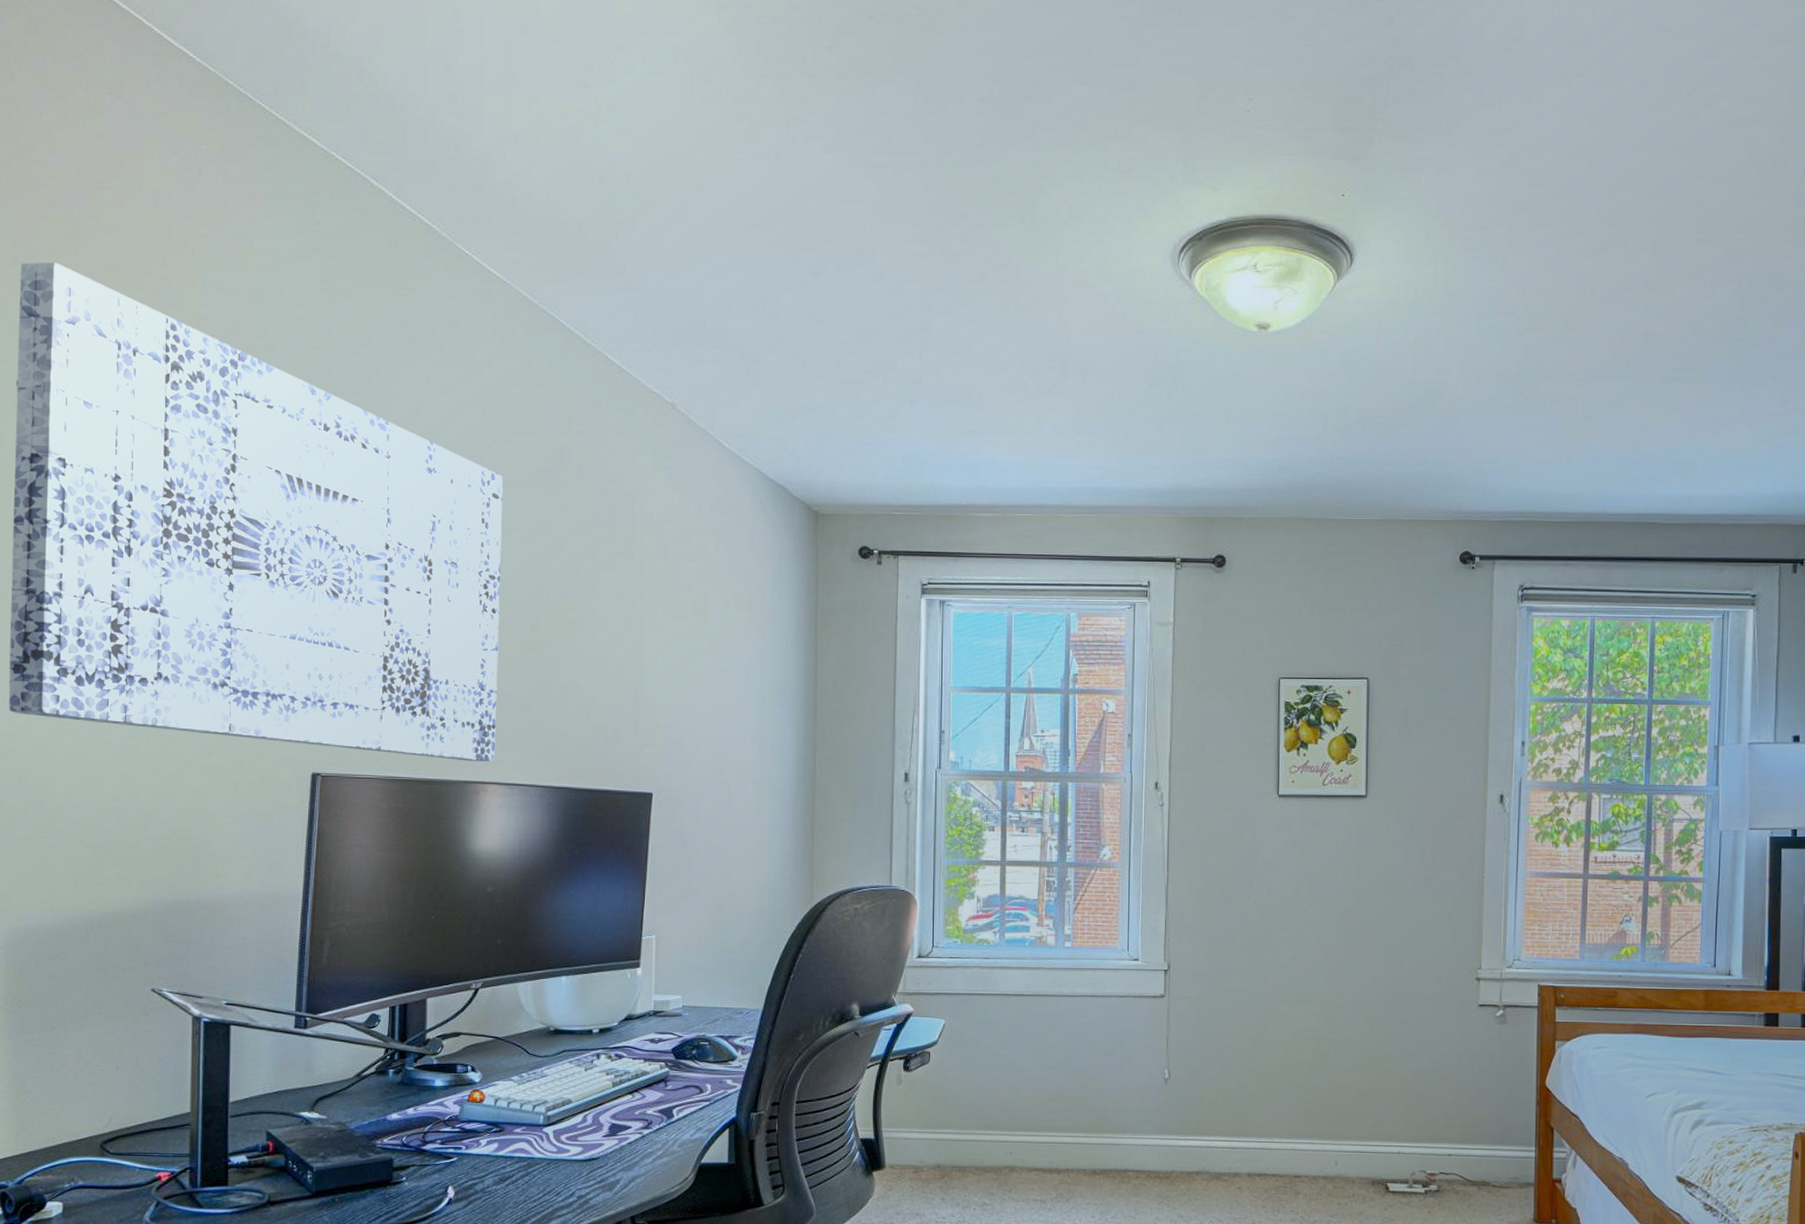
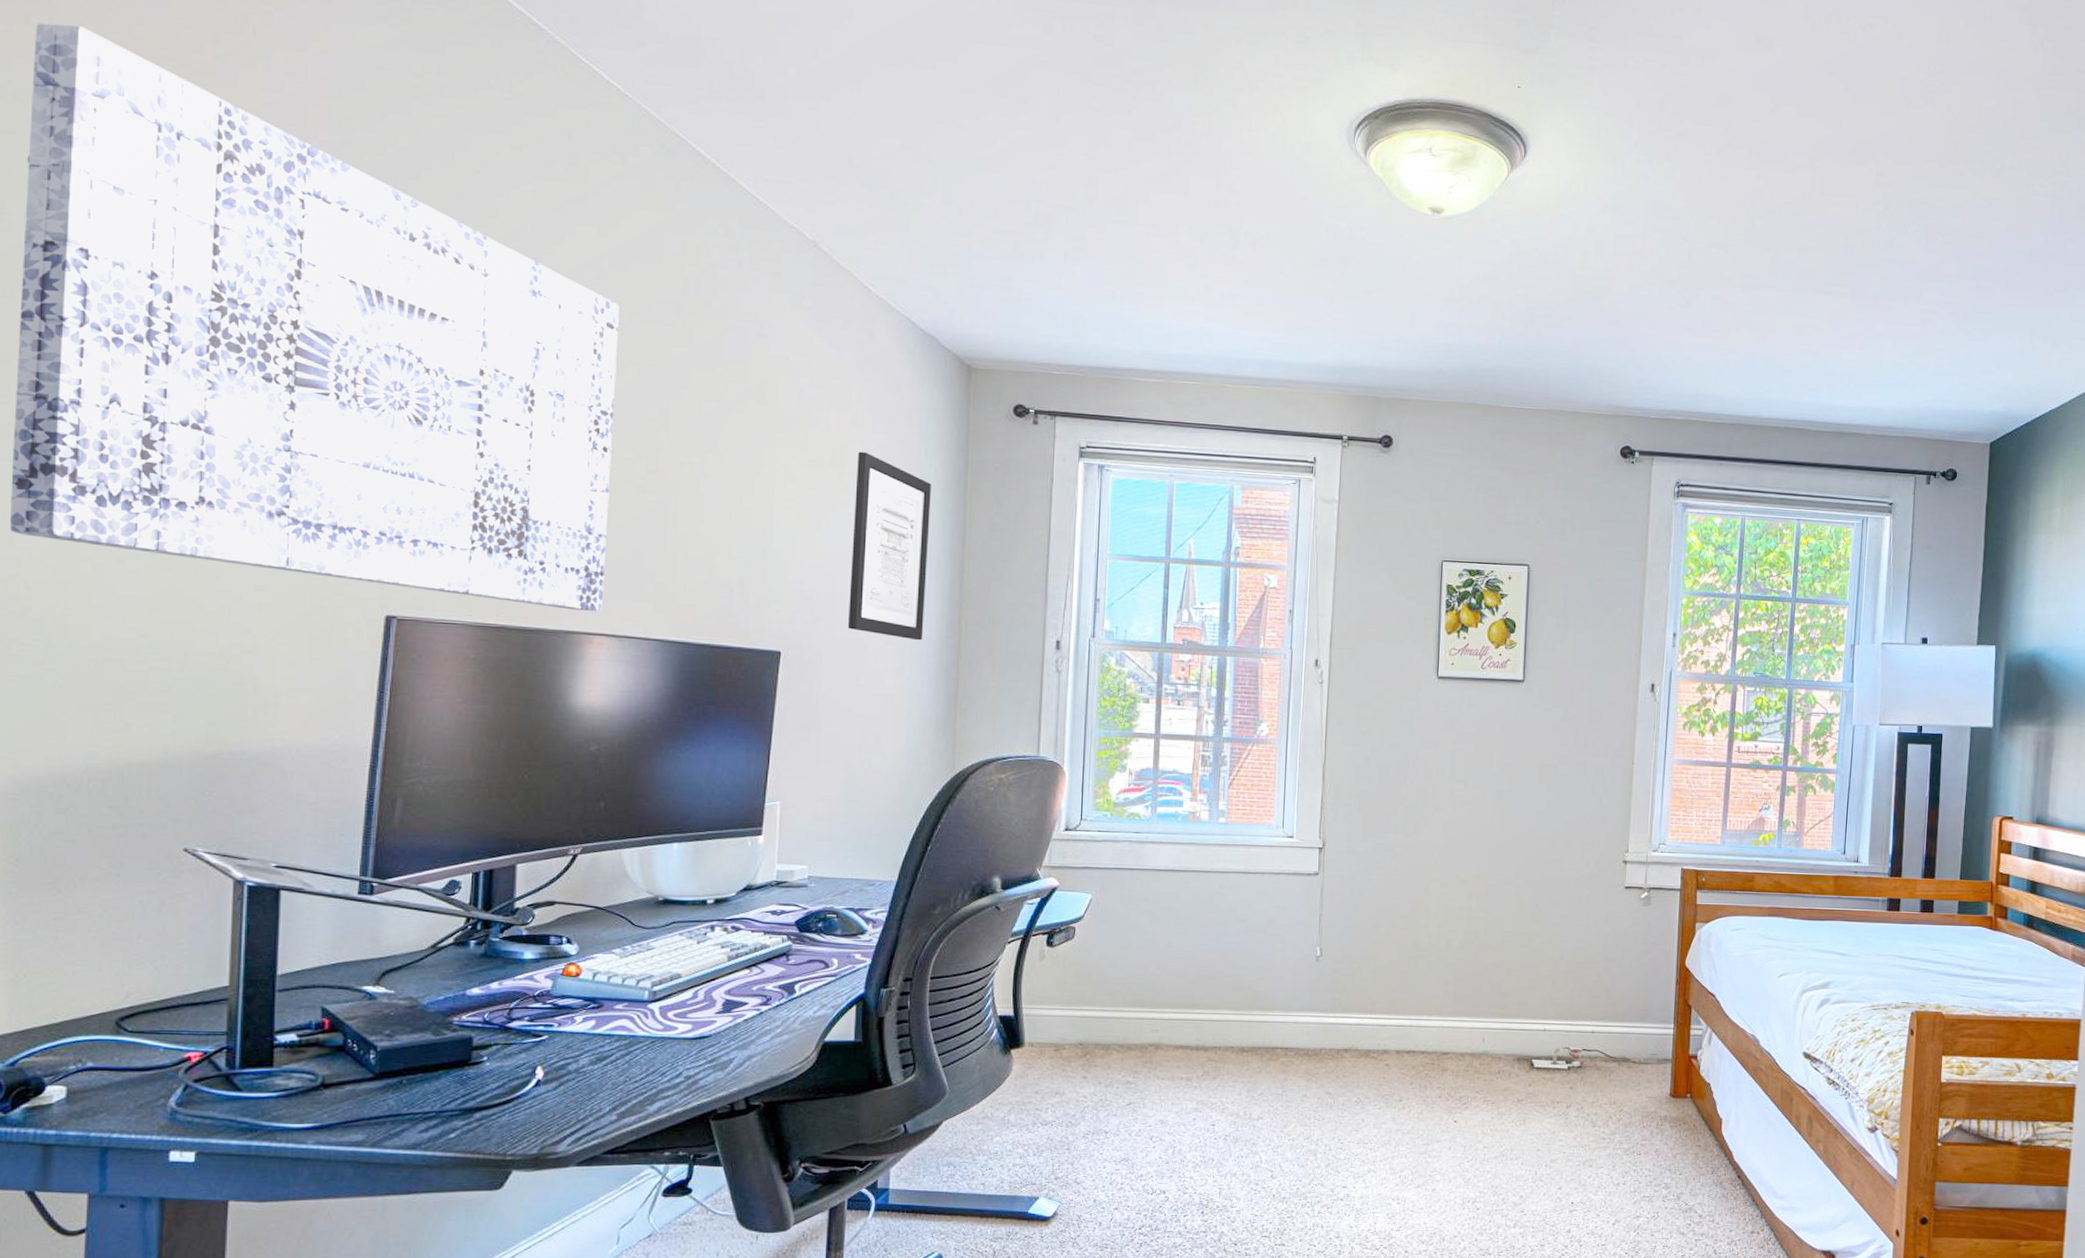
wall art: none [712,600,784,778] -> present [848,451,931,641]

